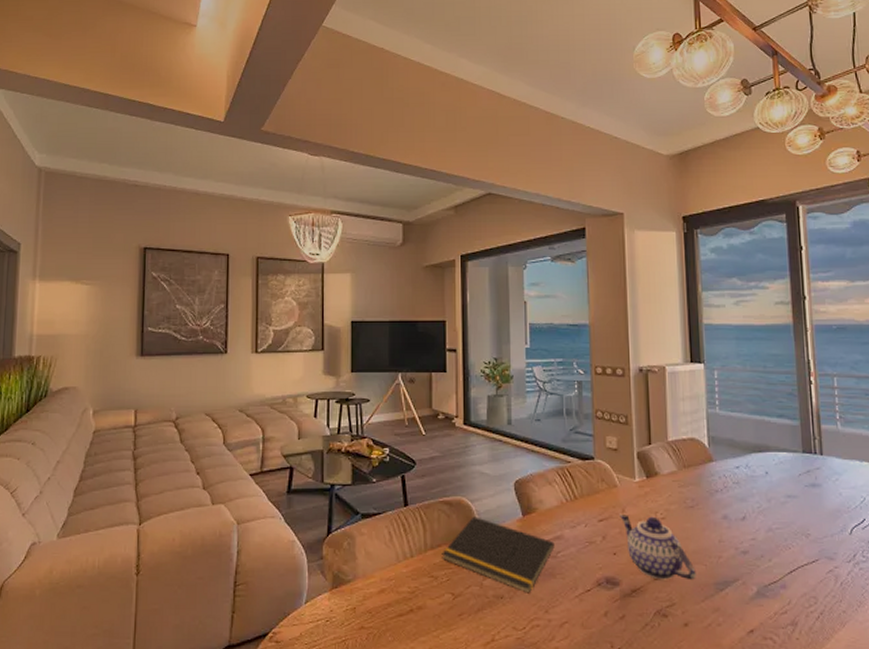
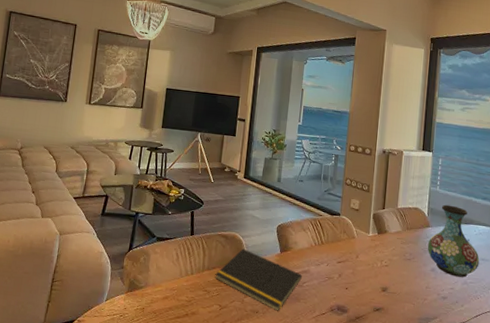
teapot: present [618,513,696,580] -> none [353,258,406,315]
vase: none [713,429,785,523] -> present [427,204,480,278]

